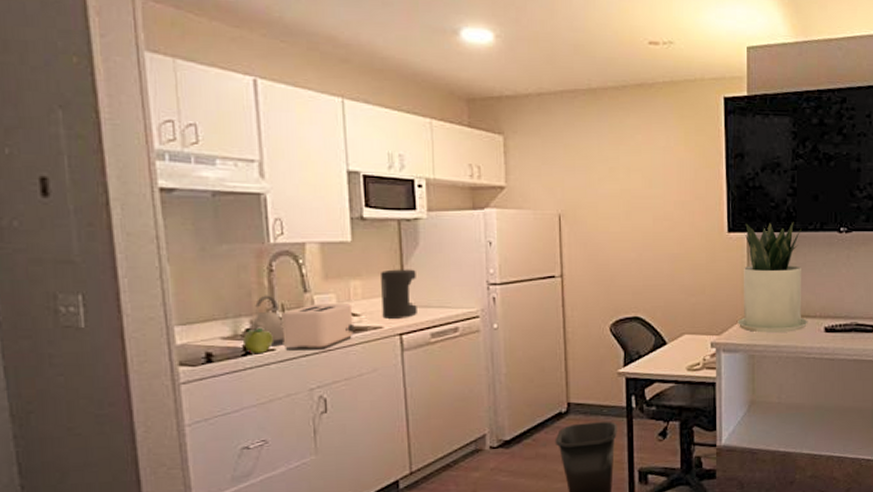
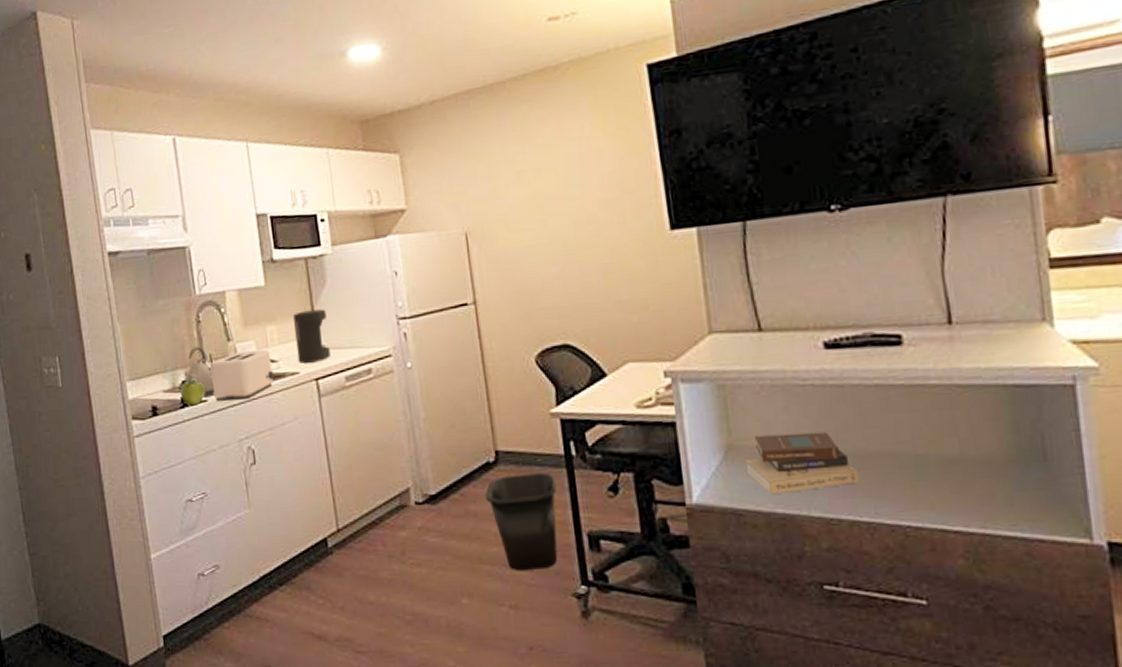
planter: present [738,222,808,333] -> none [692,206,798,355]
books: none [762,392,836,437] -> present [745,431,859,494]

